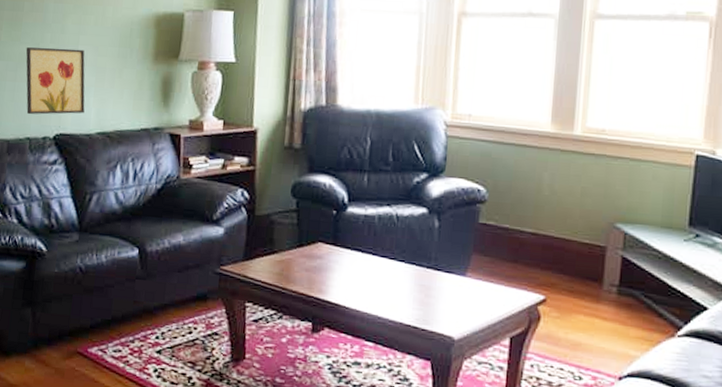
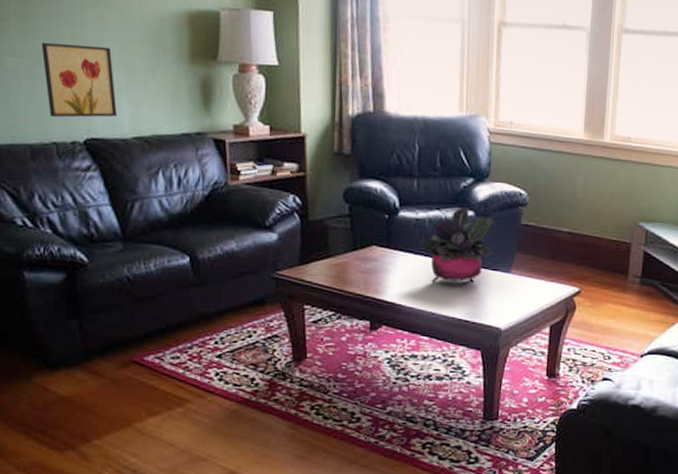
potted plant: none [368,203,450,286] -> present [420,206,495,284]

